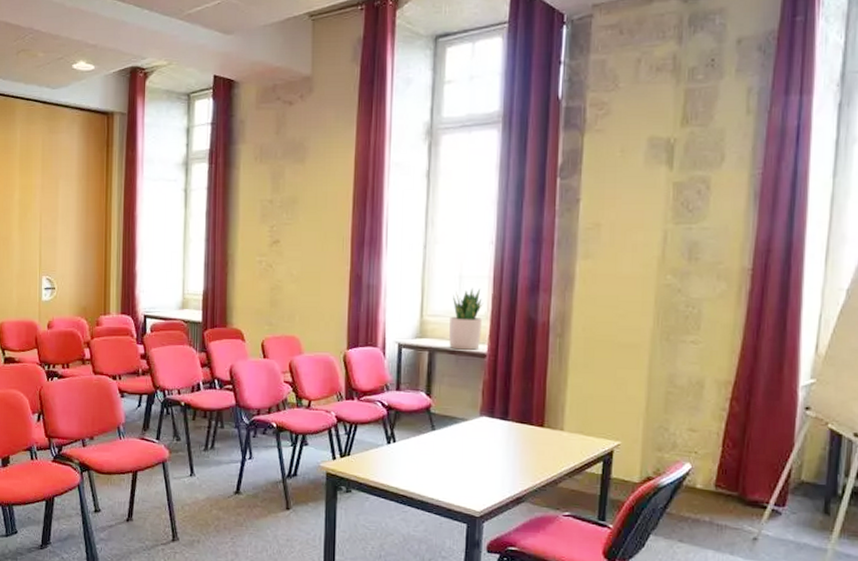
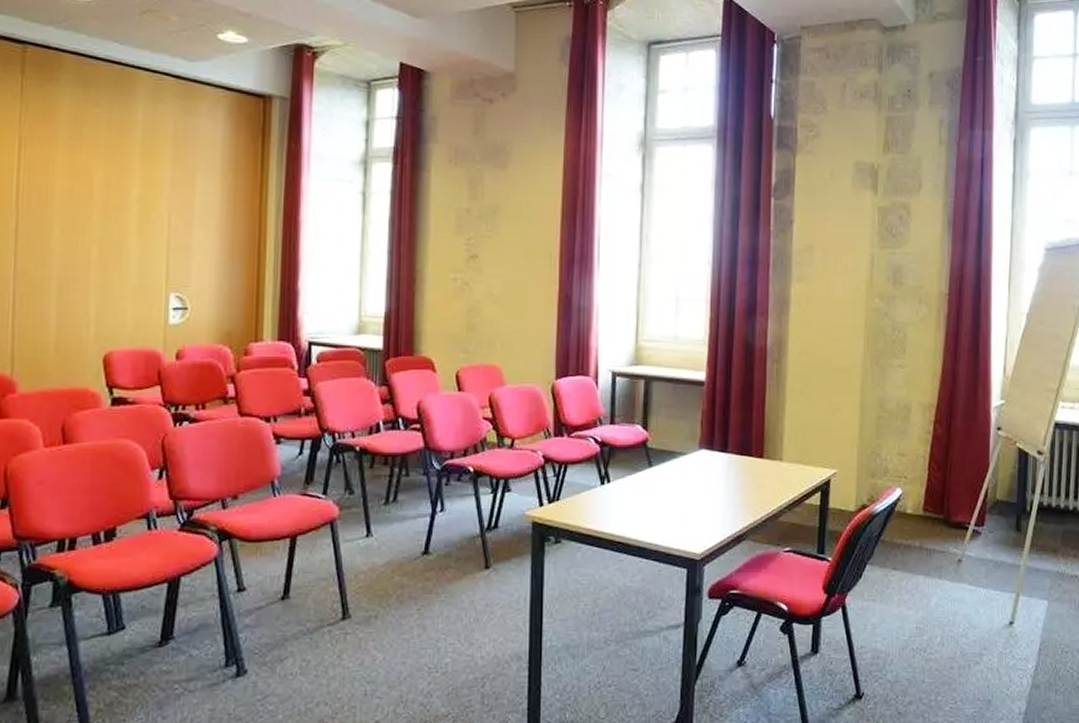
planter: present [449,288,484,350] -> none [666,311,701,377]

